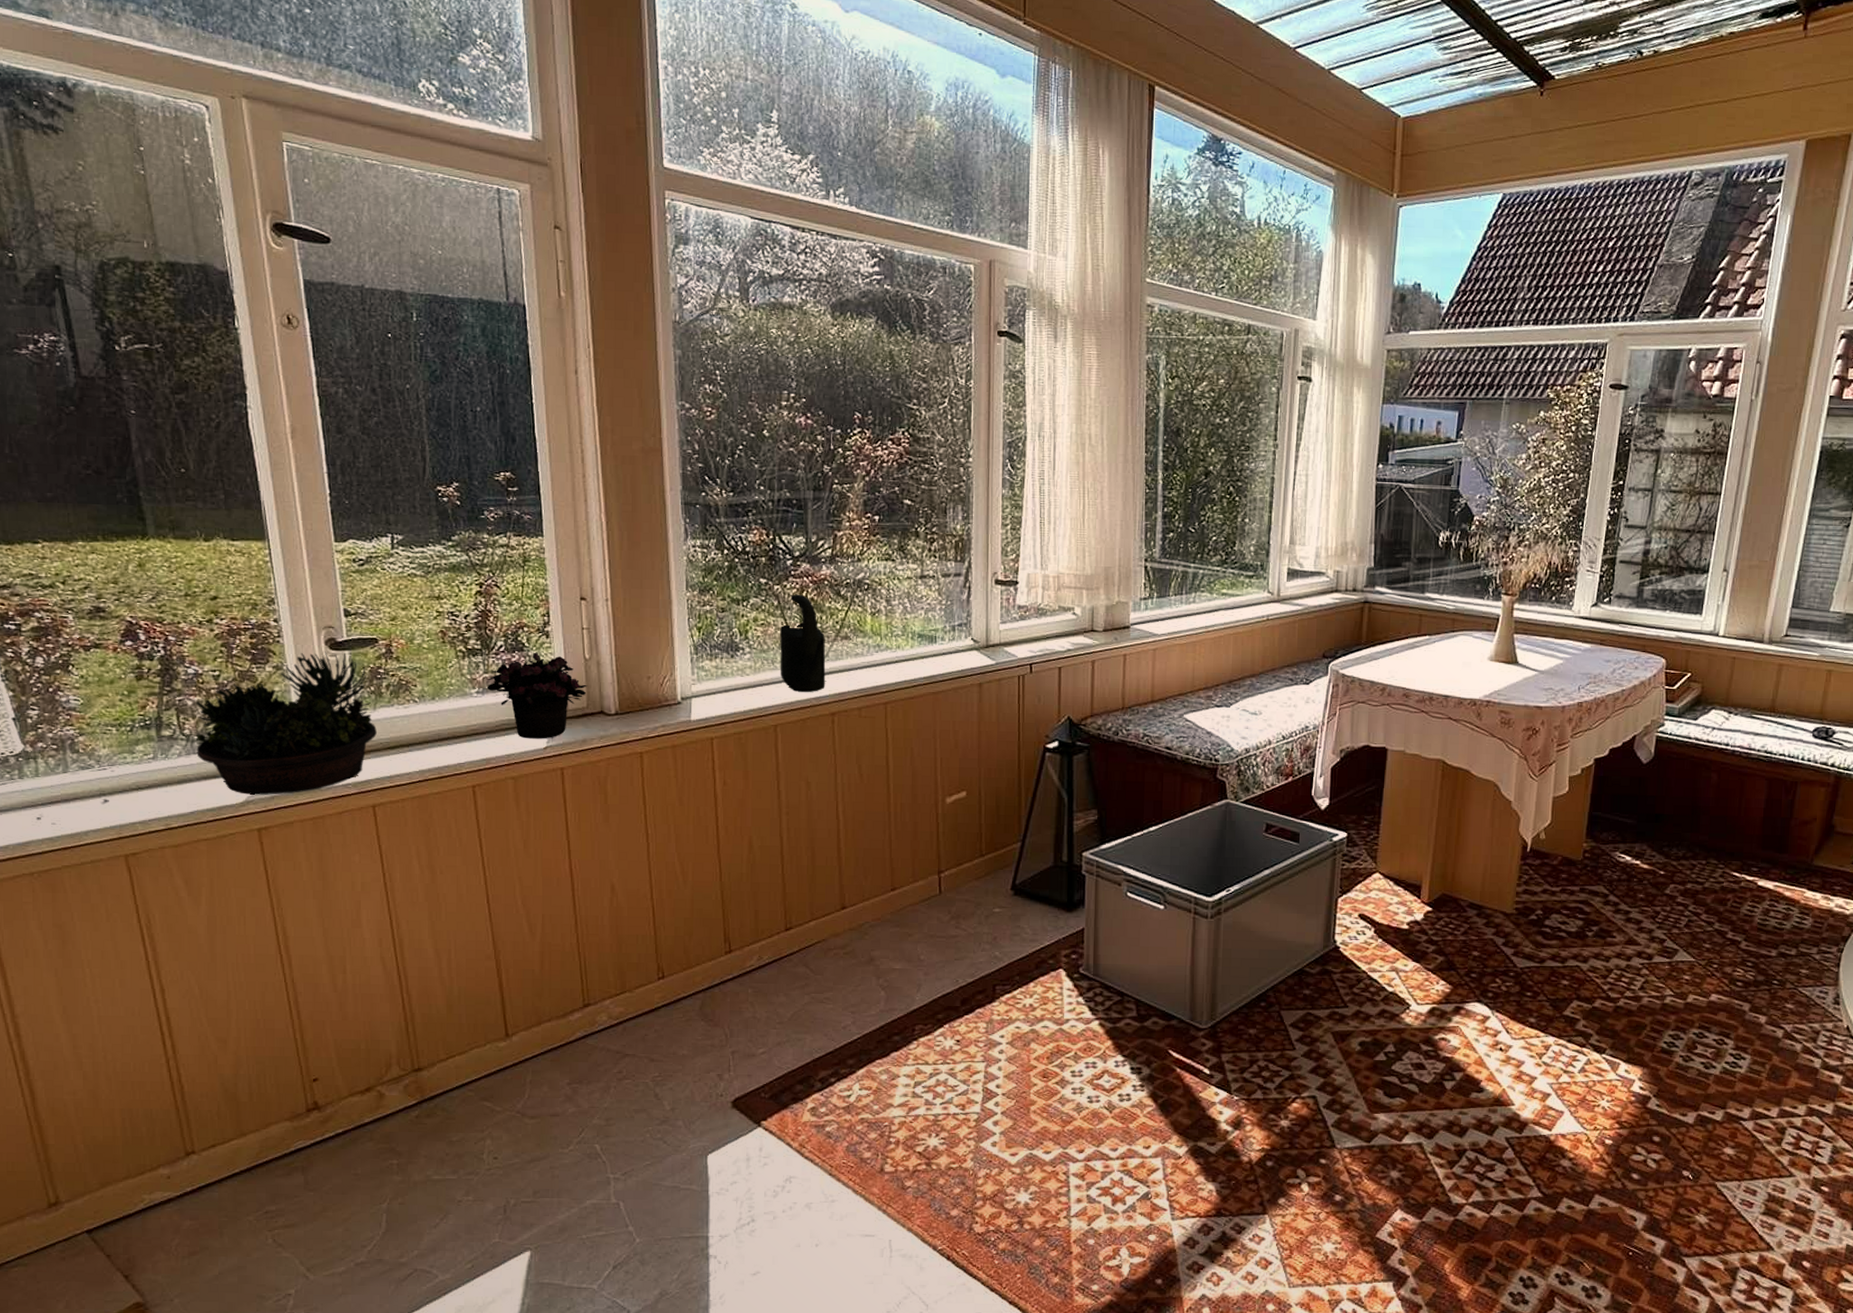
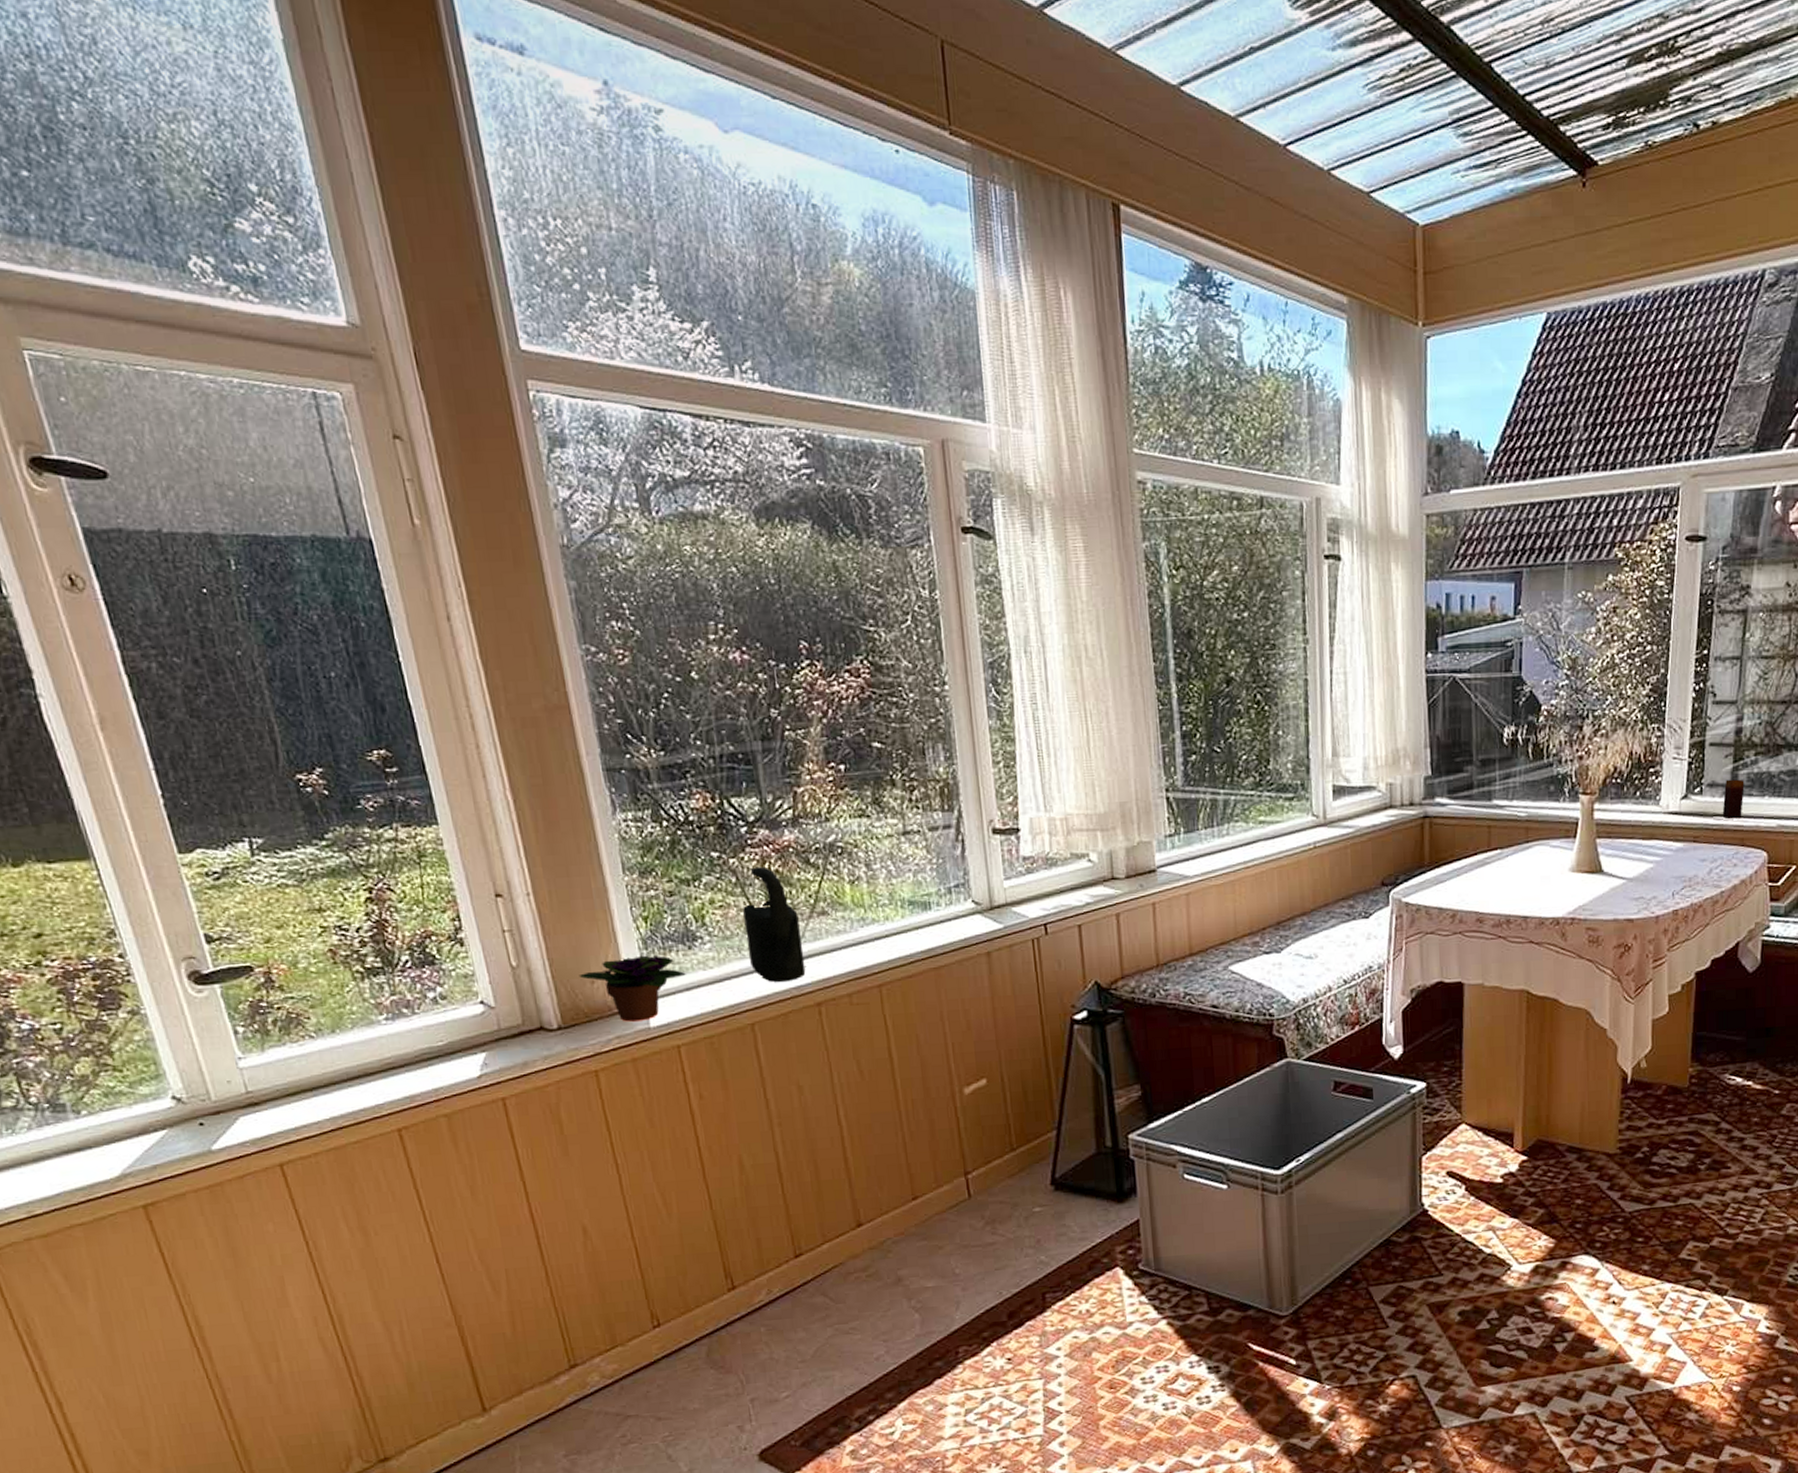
succulent planter: present [195,650,377,795] -> none [37,986,271,1167]
potted flower: present [487,652,588,739] -> none [396,964,520,1068]
potted flower: none [638,659,726,714] -> present [578,954,686,1022]
candle: none [1627,593,1649,628] -> present [1722,779,1745,820]

